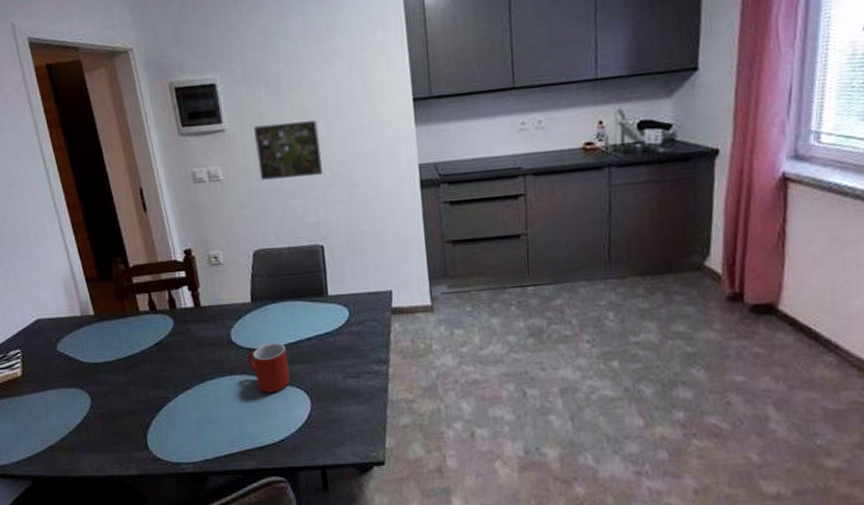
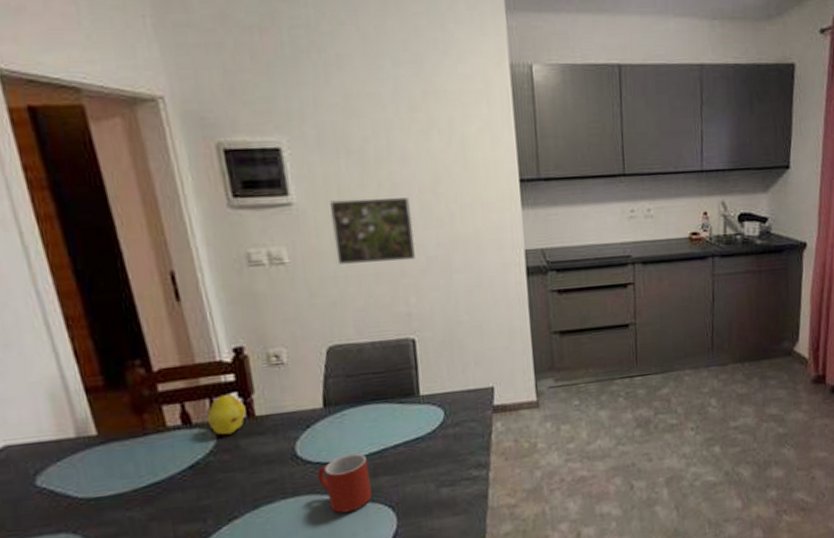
fruit: none [167,287,194,321] -> present [207,394,246,435]

